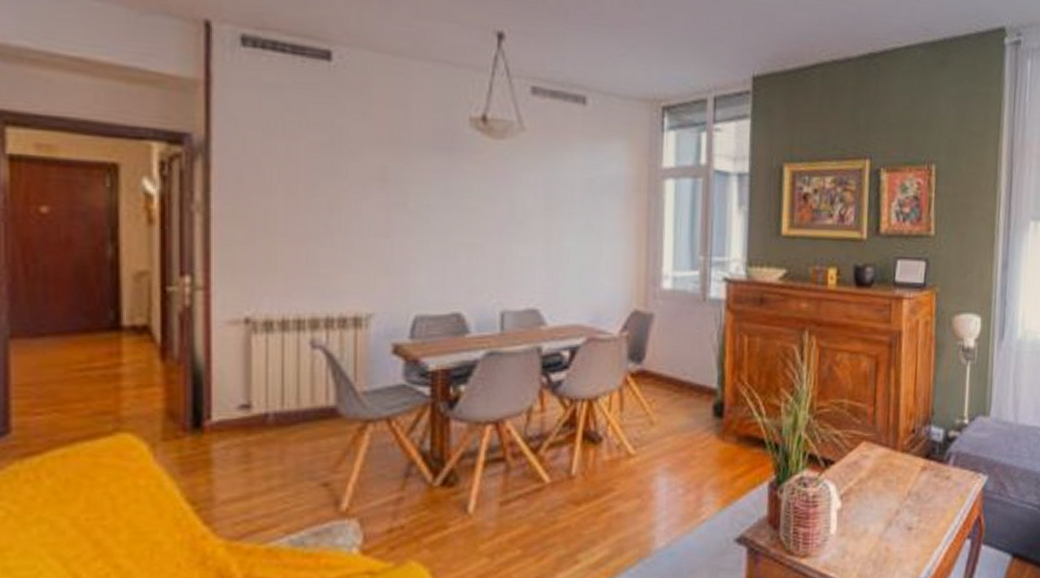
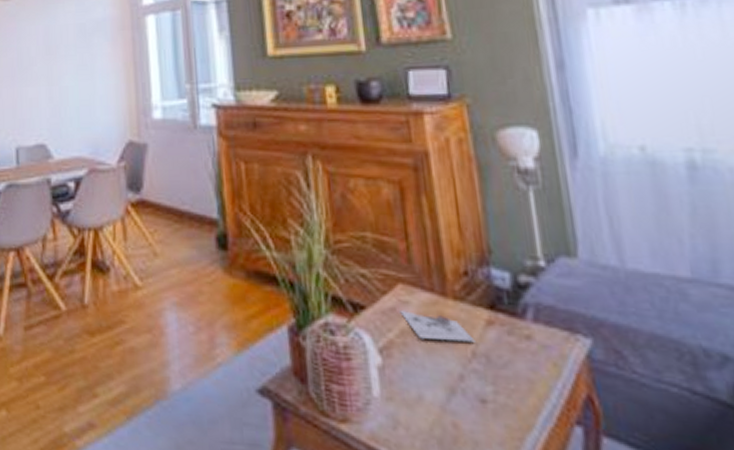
architectural model: none [860,462,912,486] -> present [400,309,475,342]

